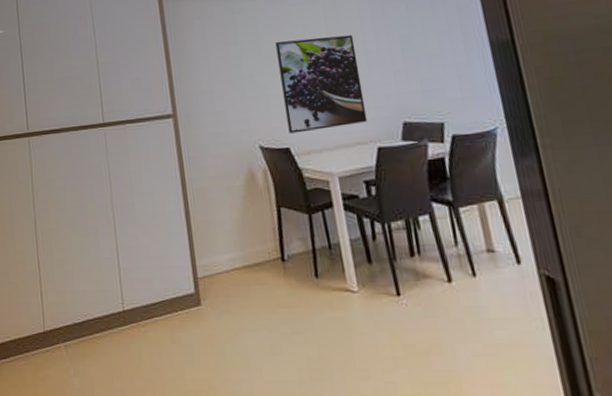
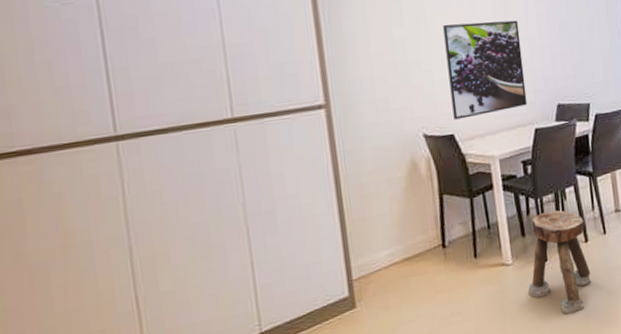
stool: none [378,239,459,363] -> present [528,210,591,314]

